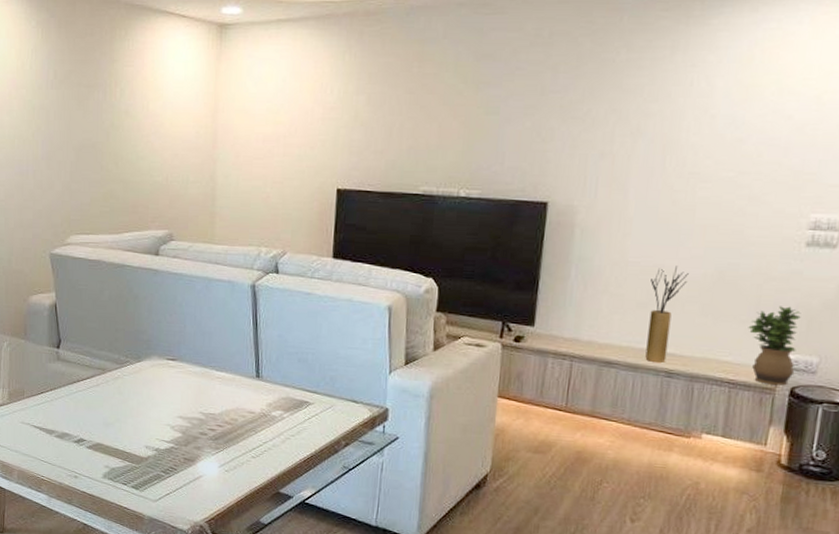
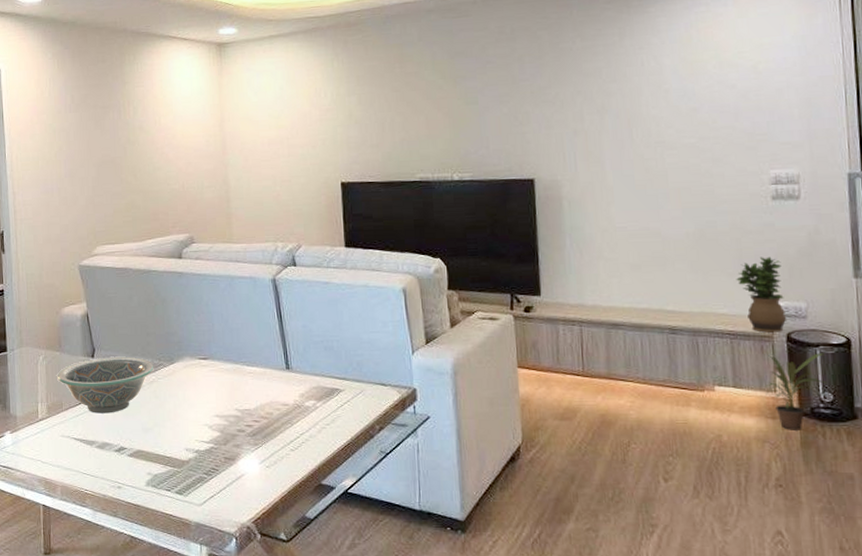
decorative bowl: none [20,350,120,405] -> present [57,357,154,413]
vase: present [645,266,689,363] -> none [639,227,673,320]
potted plant: none [755,408,827,485] -> present [765,353,827,430]

